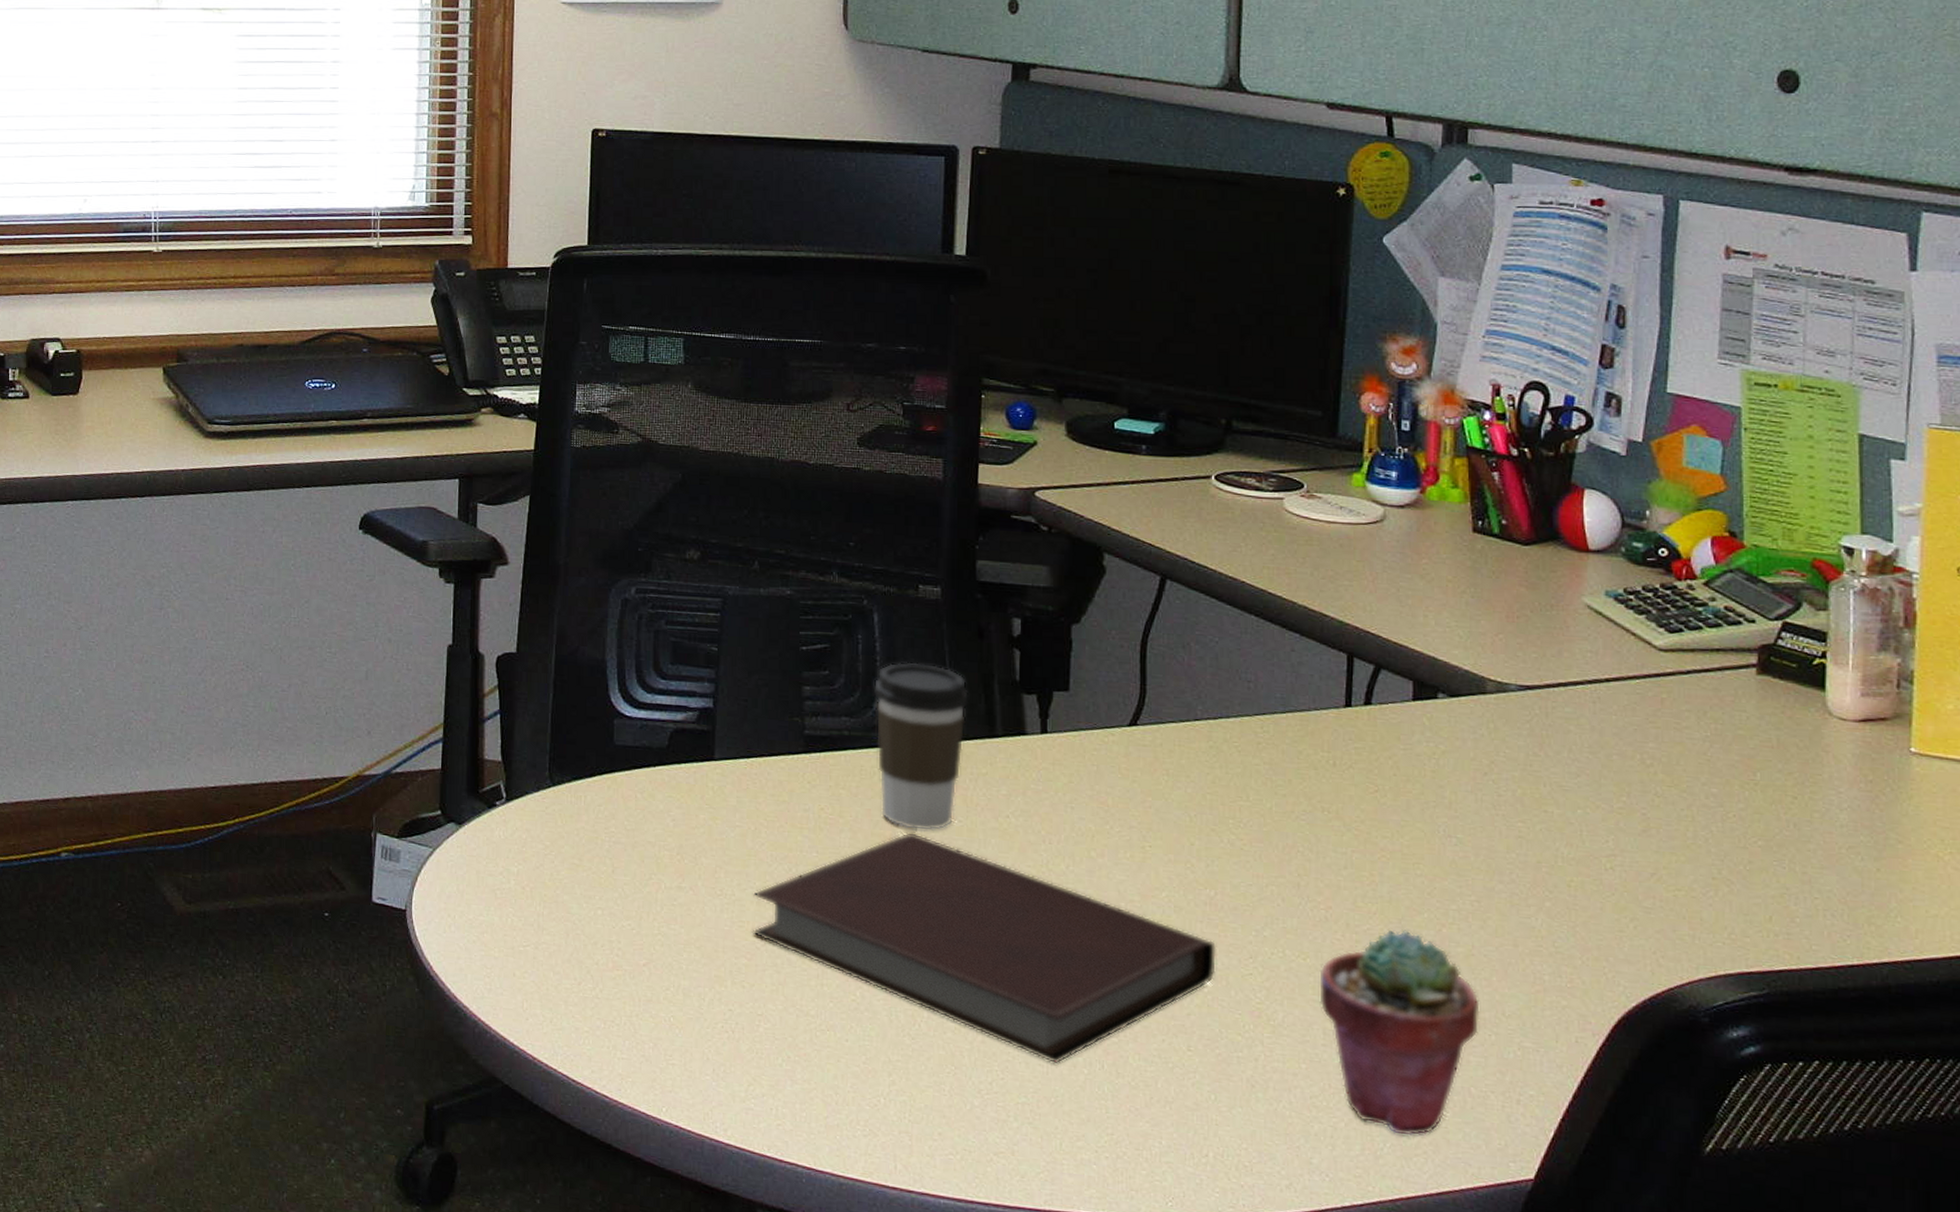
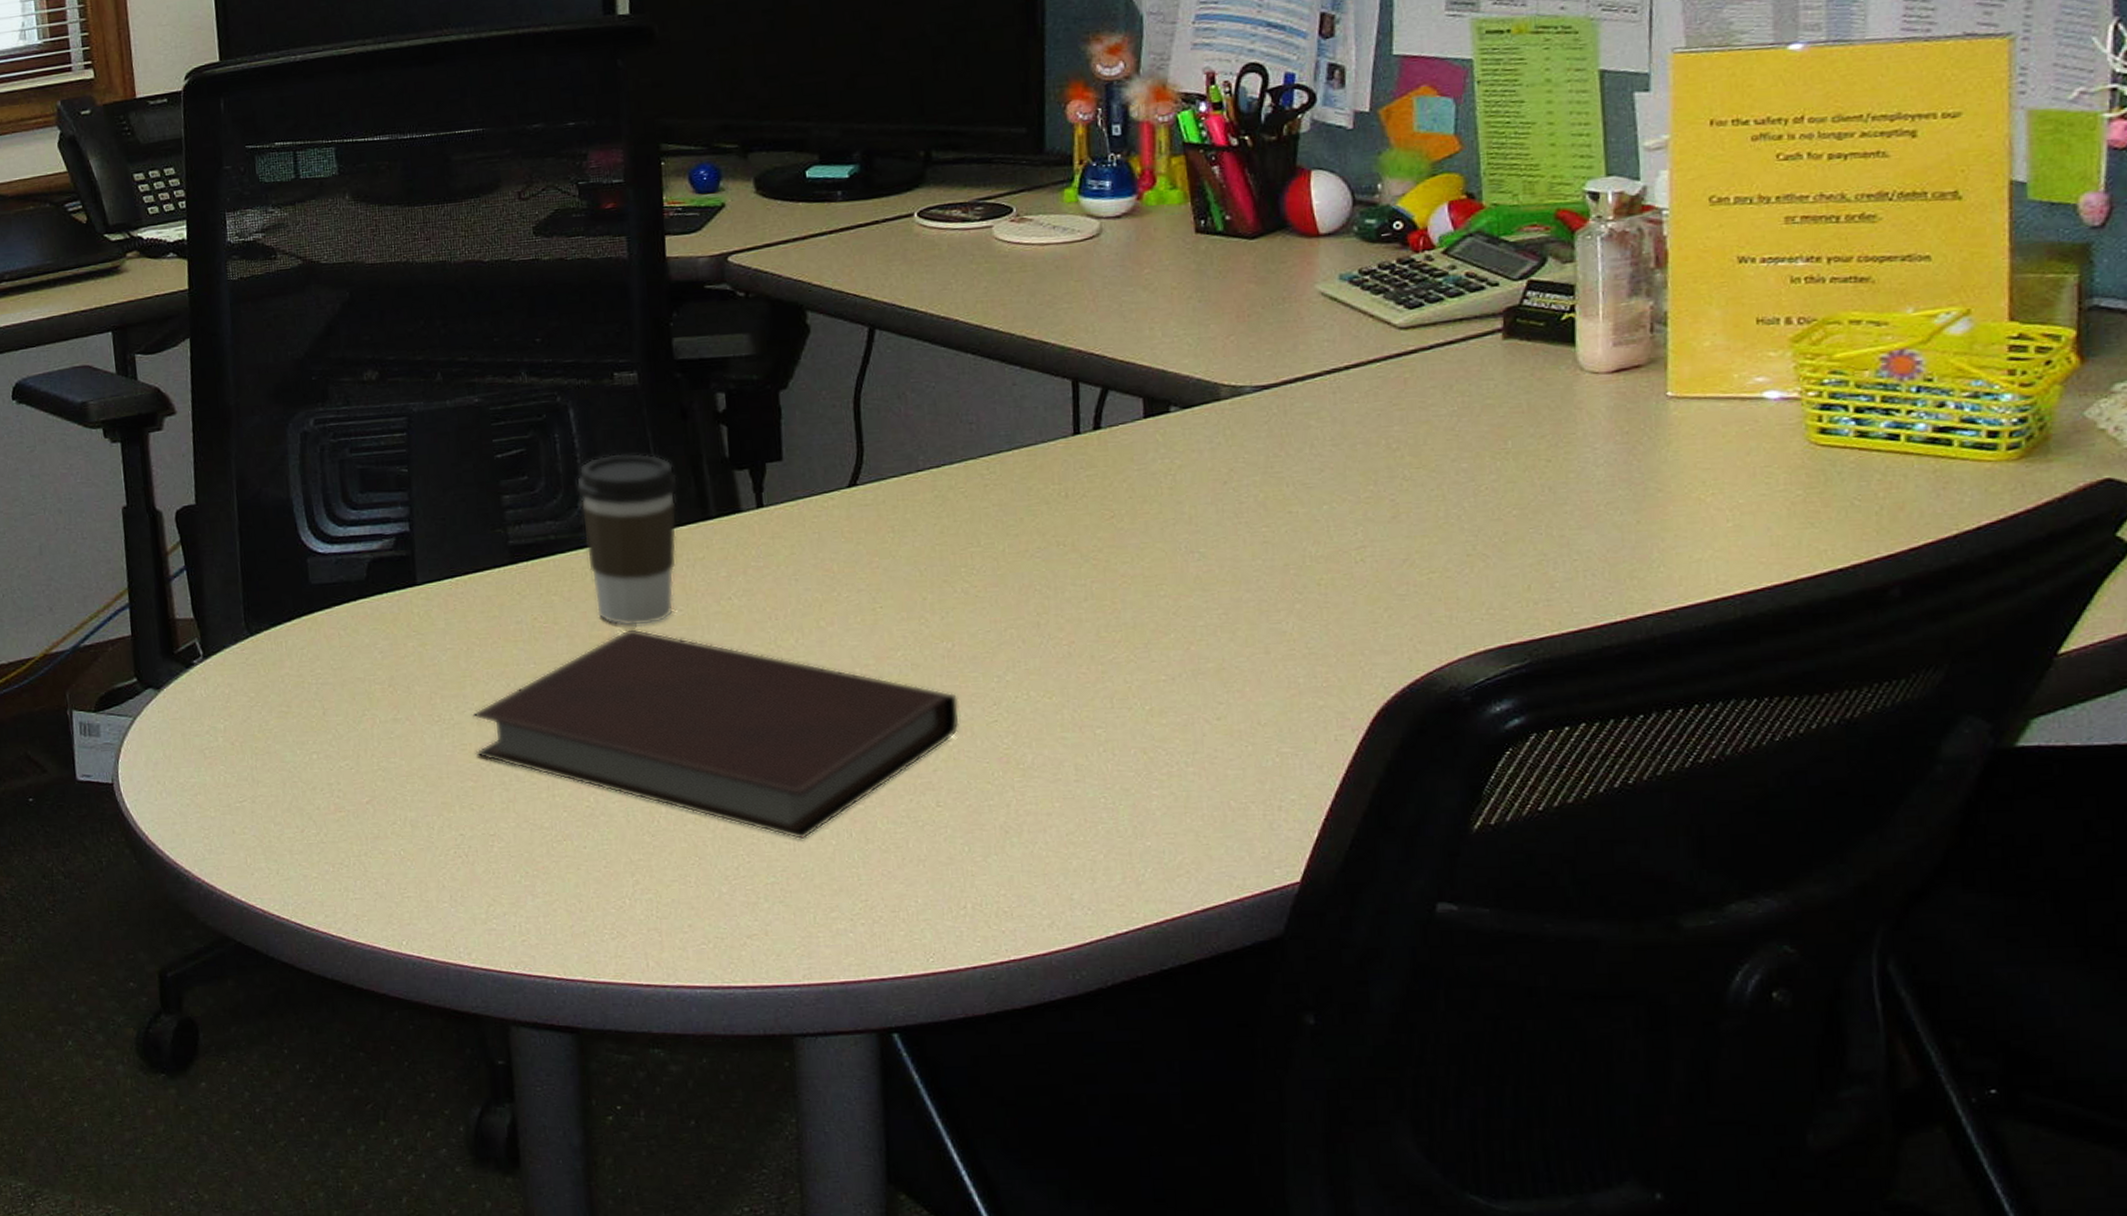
potted succulent: present [1318,929,1480,1137] -> none [1065,653,1236,859]

